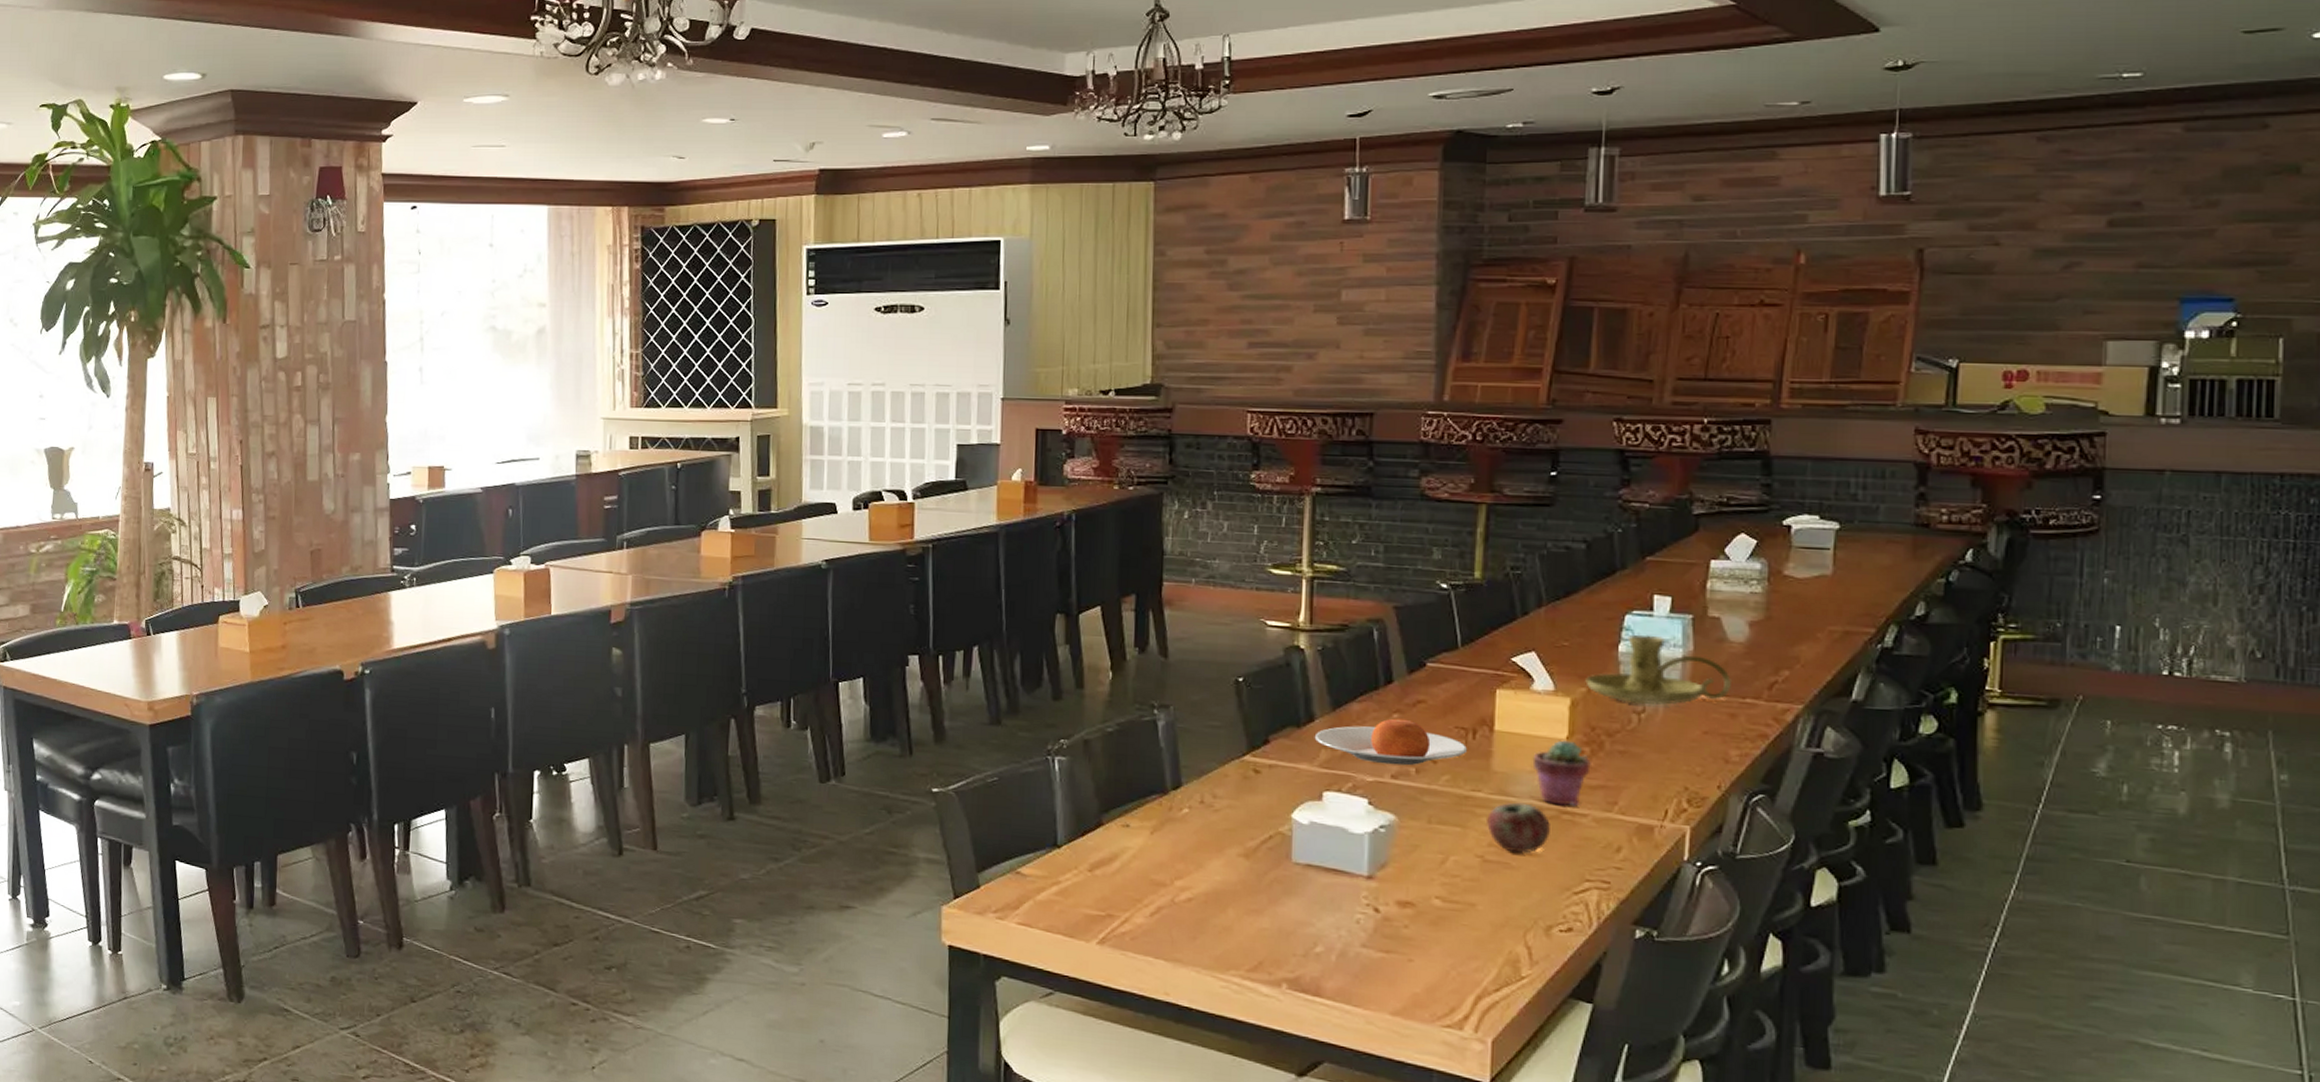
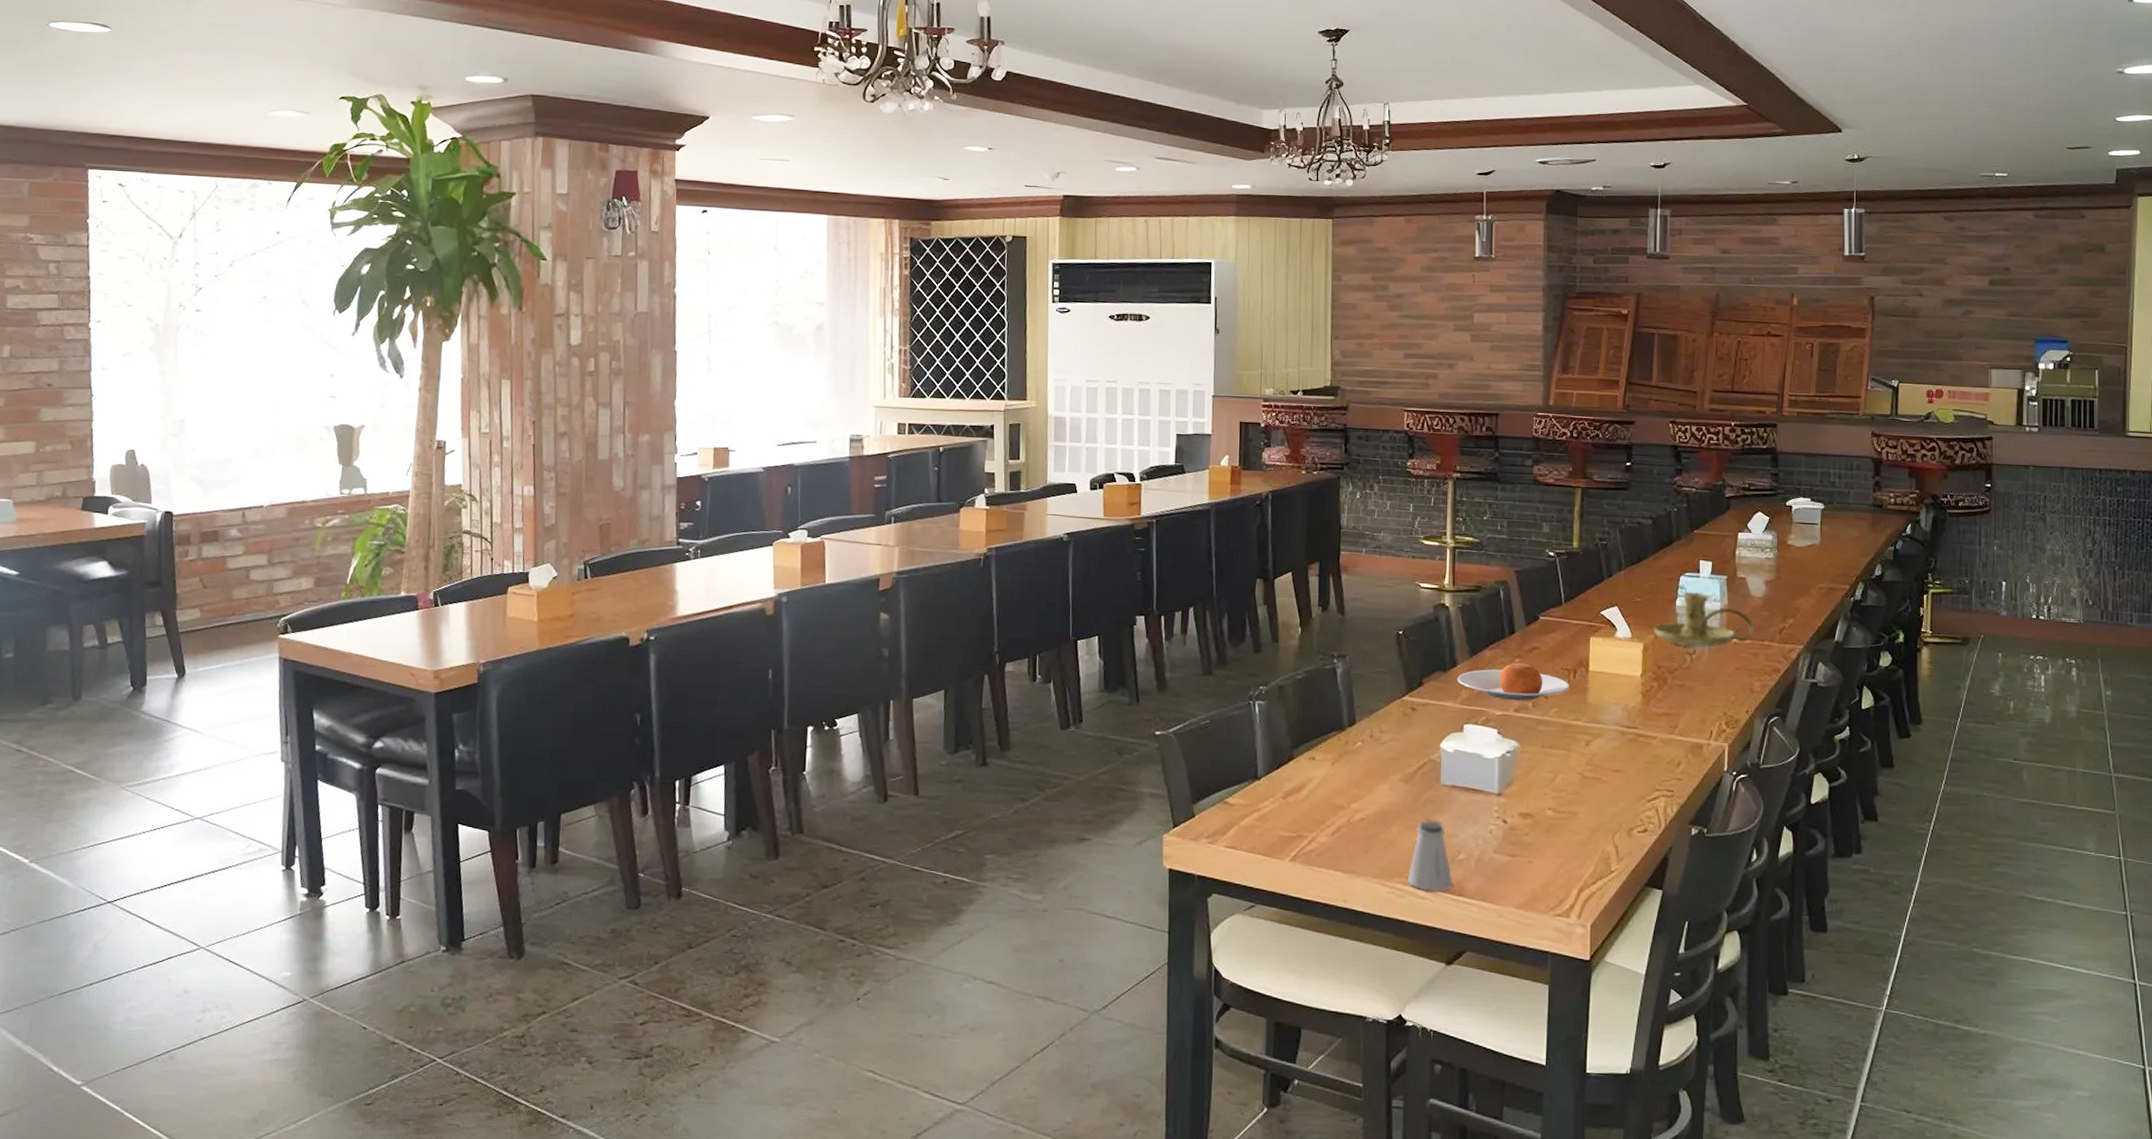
saltshaker: none [1248,905,1306,990] -> present [1408,821,1452,892]
apple: present [1487,802,1550,853] -> none [1585,728,1630,770]
potted succulent: present [1532,740,1591,806] -> none [1617,677,1658,730]

